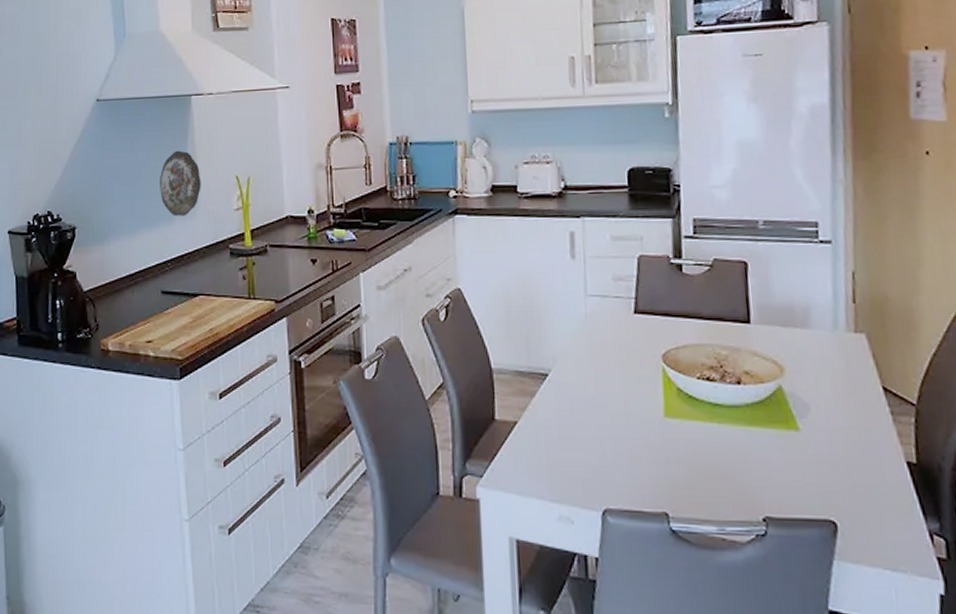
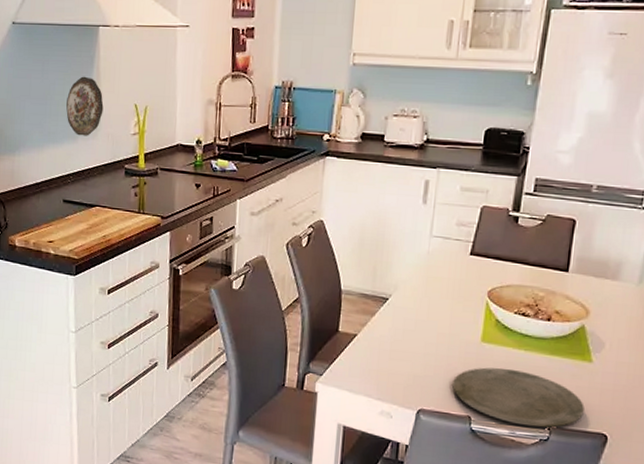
plate: none [639,447,803,519] -> present [452,367,585,428]

